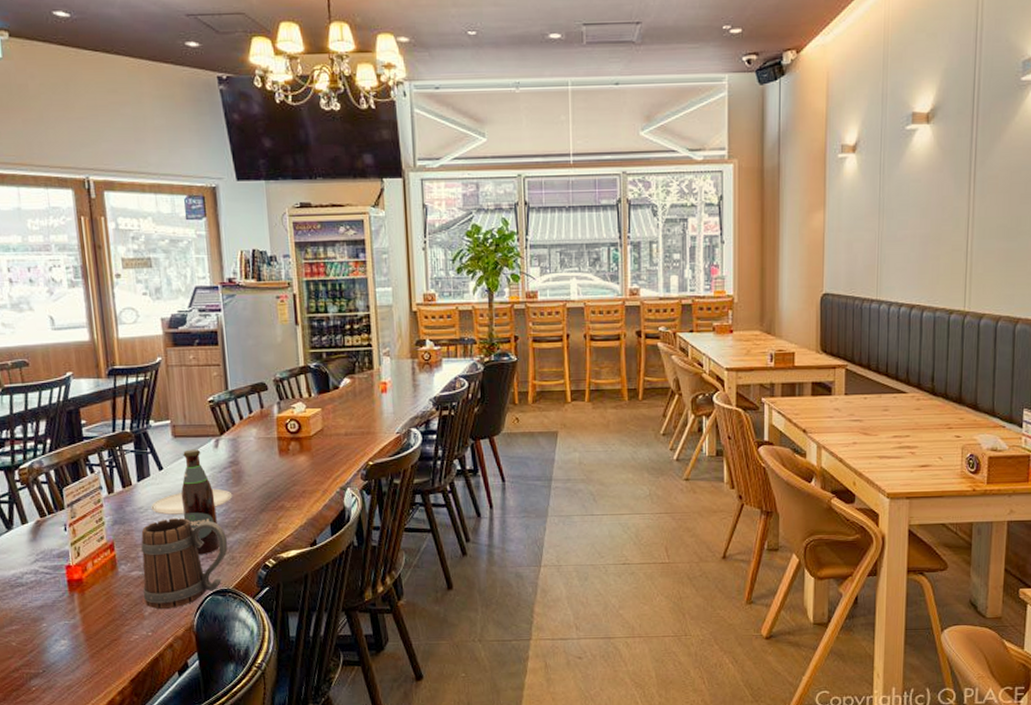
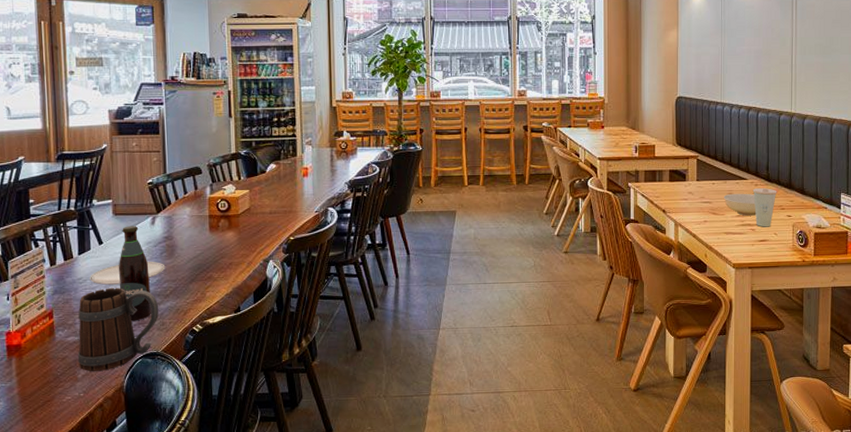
bowl: none [877,409,918,437] -> present [723,193,757,216]
cup: none [913,403,944,450] -> present [752,188,777,227]

